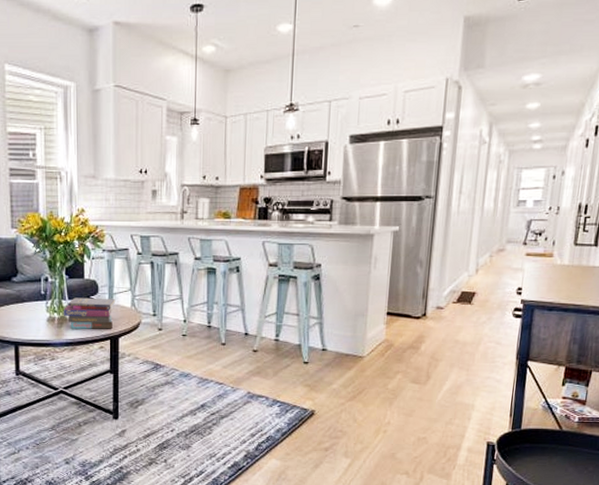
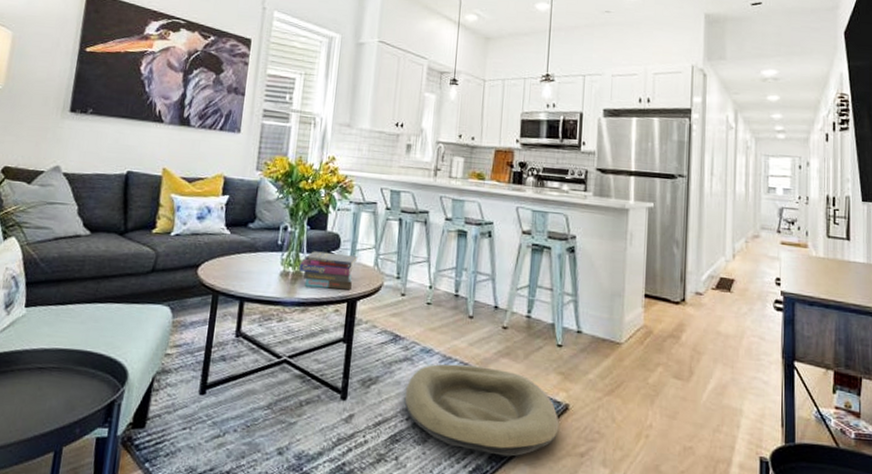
dog bed: none [168,384,306,454] -> present [404,364,559,457]

